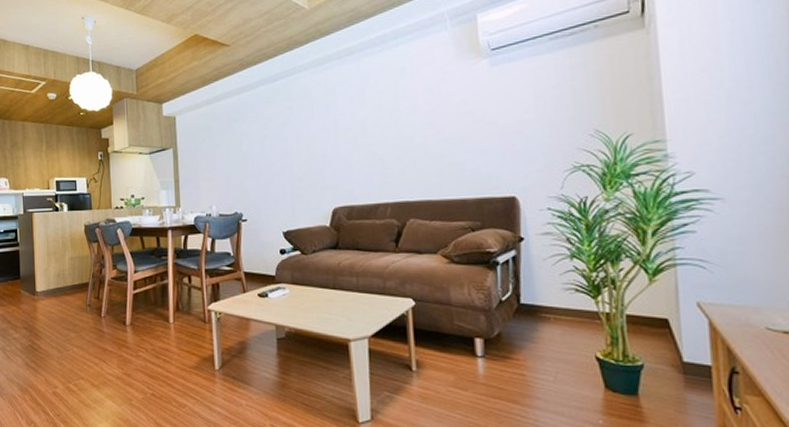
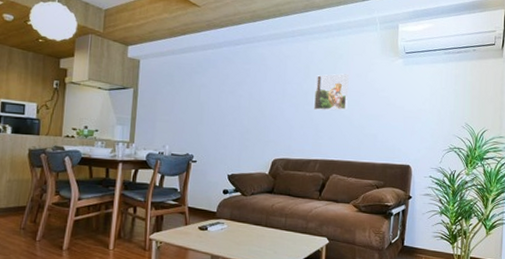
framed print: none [372,90,419,143] -> present [313,73,349,111]

